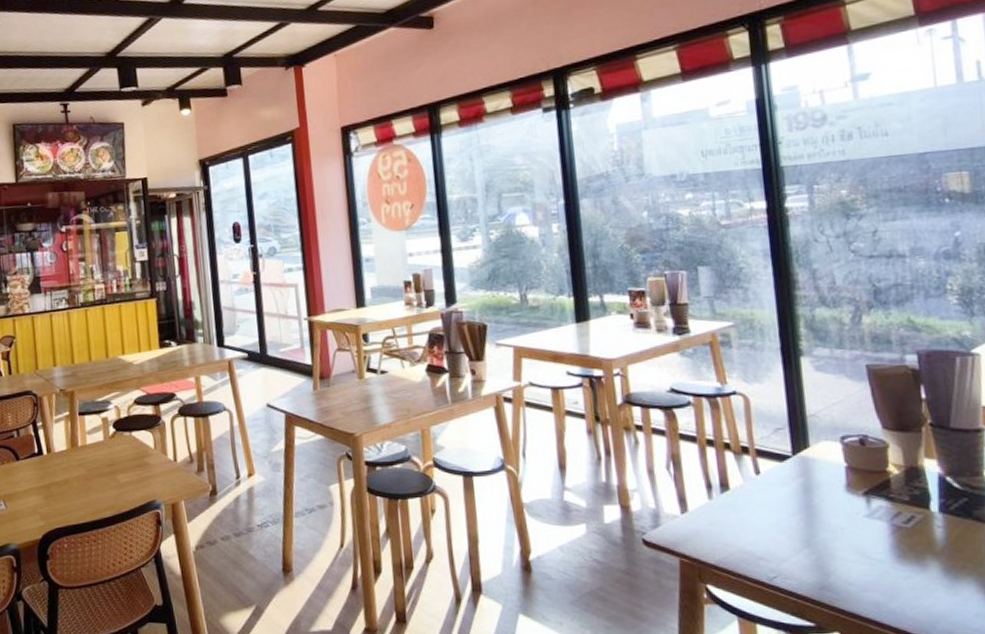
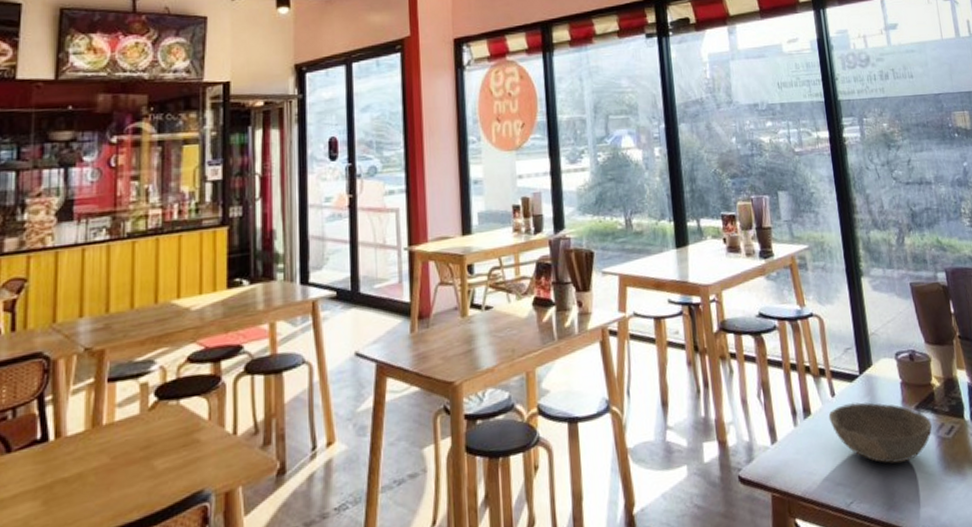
bowl: none [750,481,885,547] -> present [828,402,932,464]

